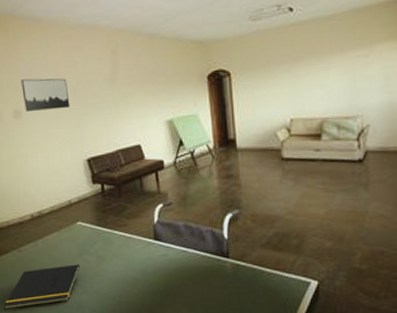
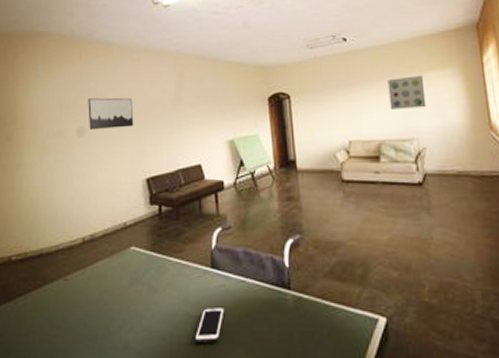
notepad: present [3,264,80,309] -> none [39,296,129,351]
cell phone: none [142,274,168,302] -> present [195,308,225,342]
wall art: none [335,48,375,86] -> present [387,75,427,109]

